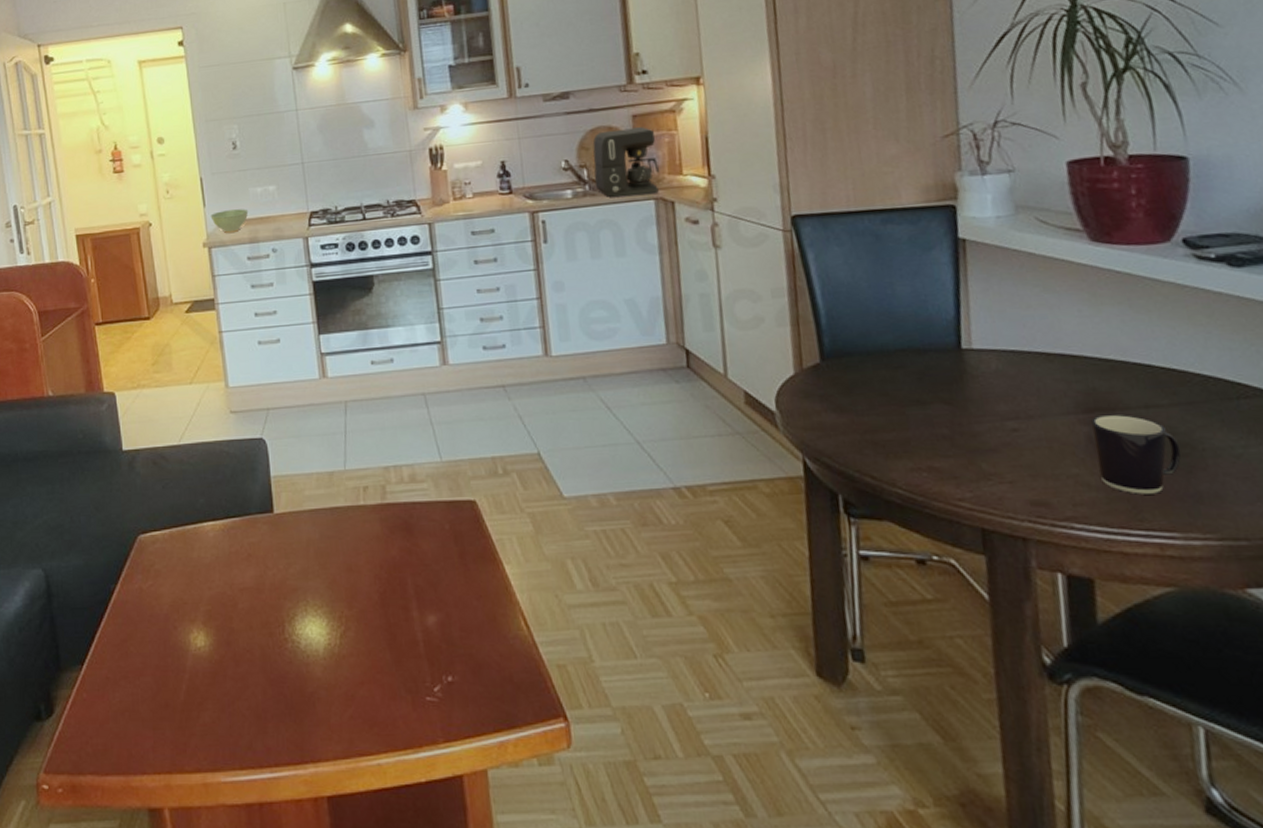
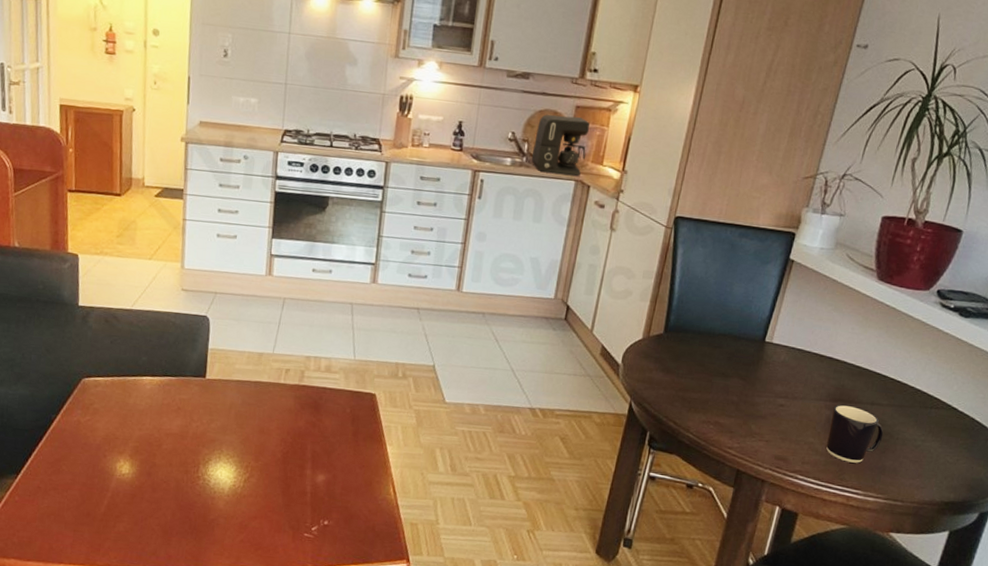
bowl: present [210,209,249,234] -> none [192,111,229,135]

